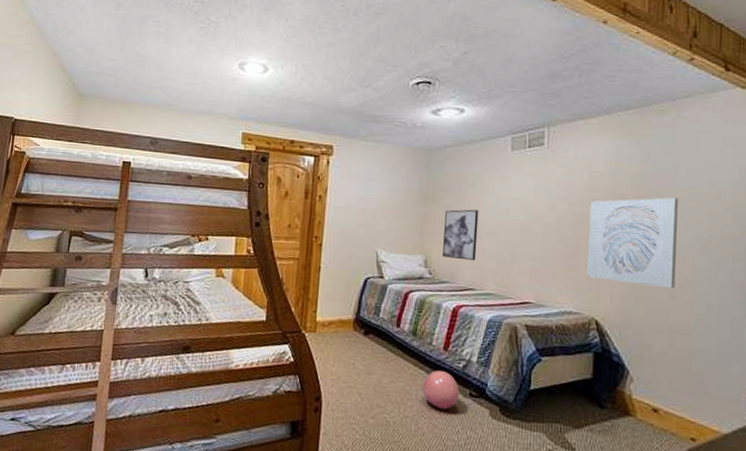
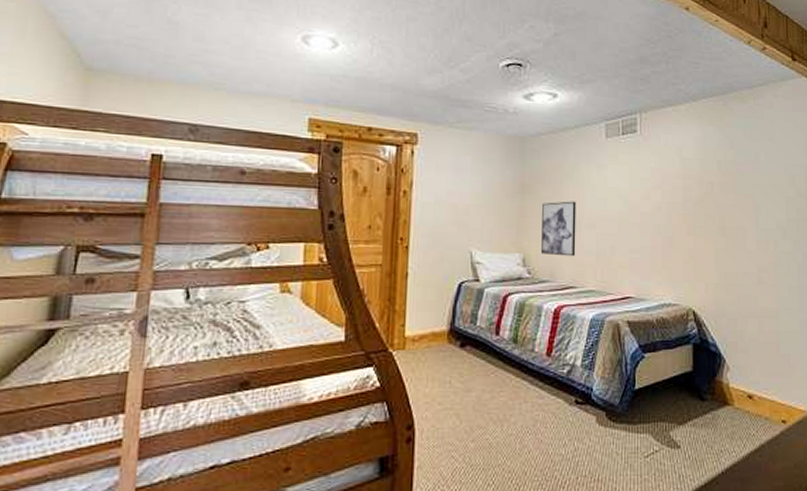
ball: present [421,370,460,410] -> none [525,379,565,422]
wall art: present [587,197,679,288] -> none [683,183,761,273]

